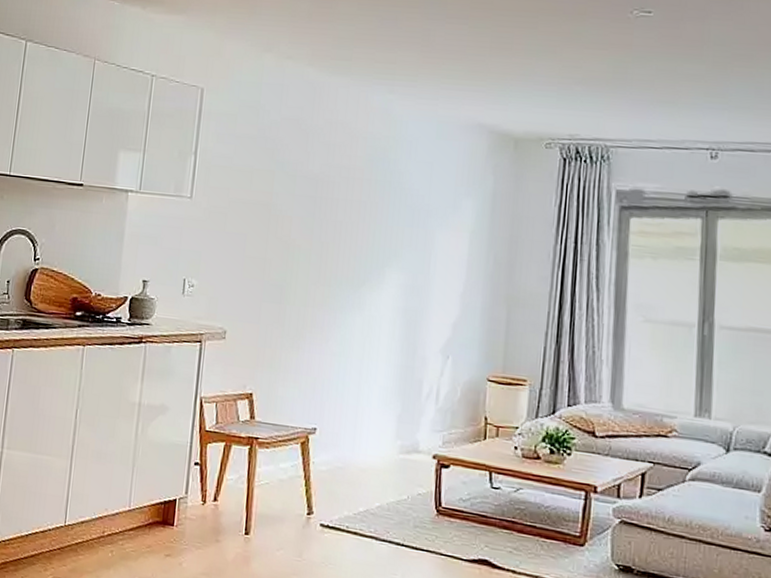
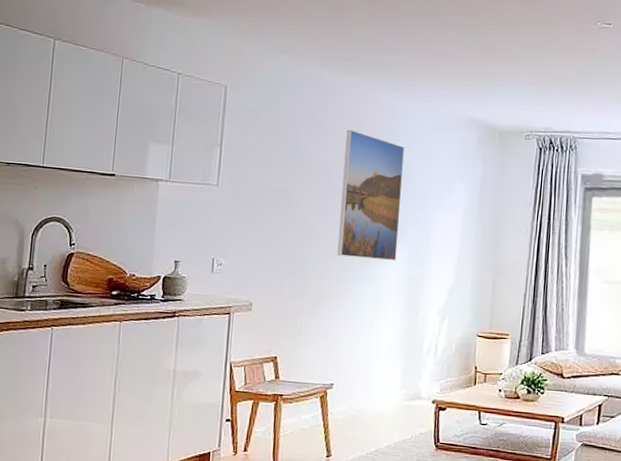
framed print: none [322,136,401,288] -> present [337,129,404,261]

